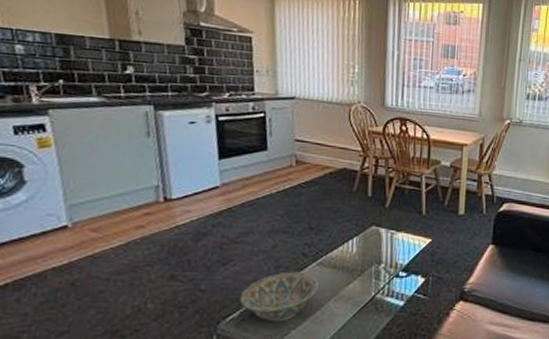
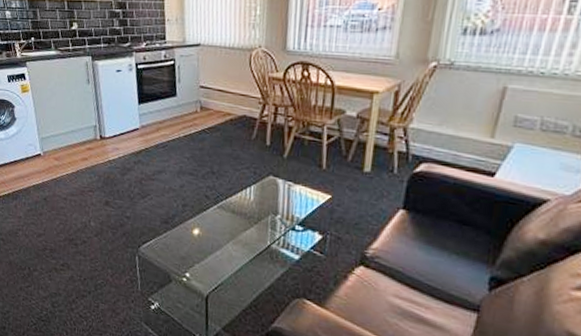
decorative bowl: present [239,271,320,324] -> none [155,210,220,255]

